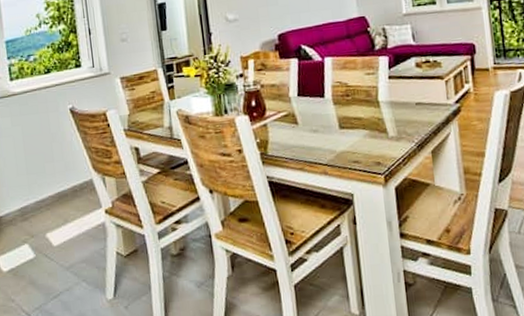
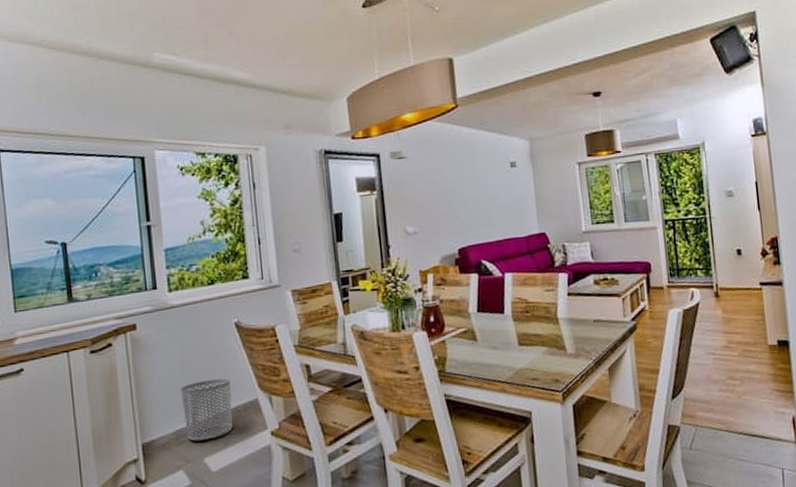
waste bin: none [23,160,71,218] -> present [181,378,233,441]

